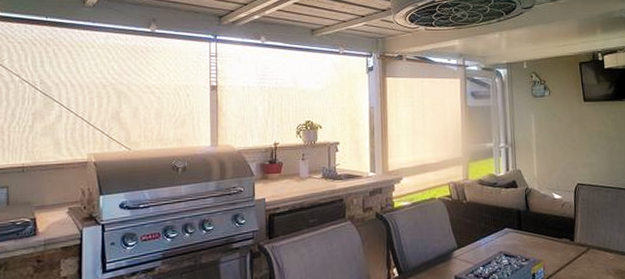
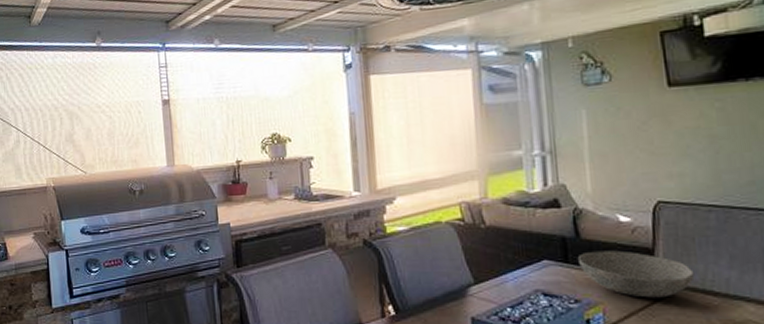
bowl: none [528,220,599,256] -> present [578,250,695,298]

